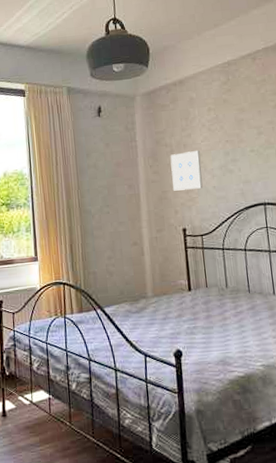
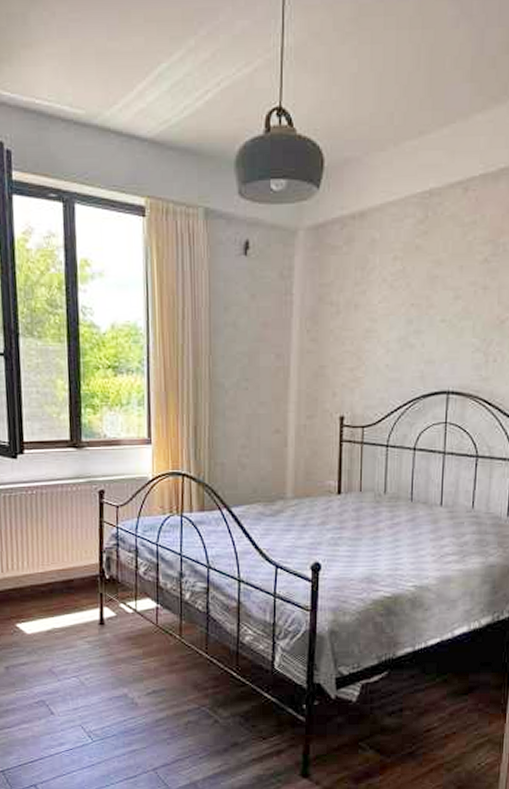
wall art: present [170,151,203,191] -> none [333,315,375,367]

